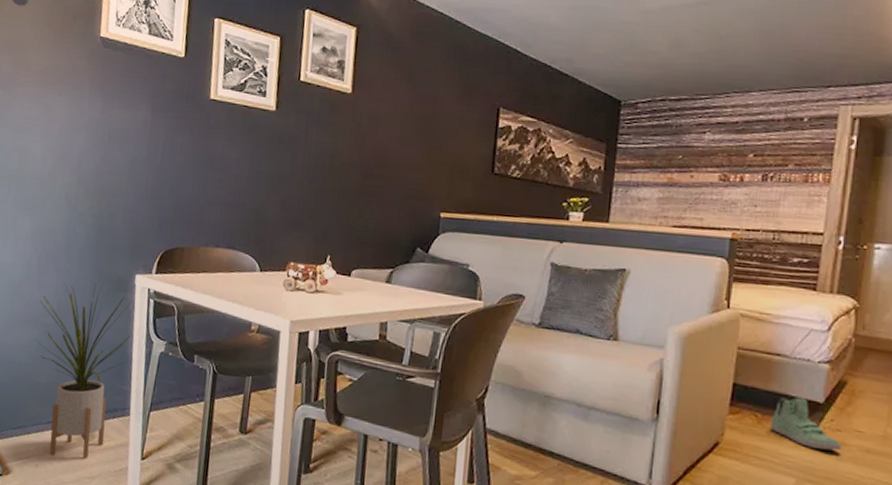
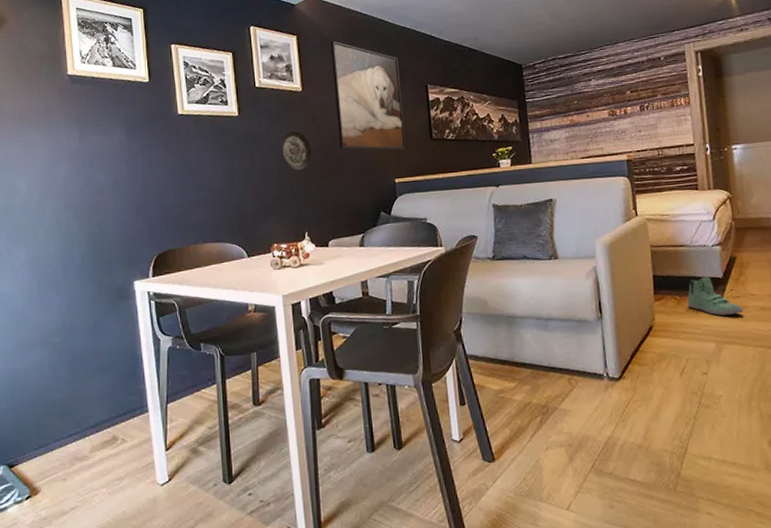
house plant: present [35,283,132,458] -> none [45,296,143,467]
decorative plate: none [316,137,351,184] -> present [281,130,312,170]
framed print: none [383,39,470,181] -> present [330,40,406,151]

